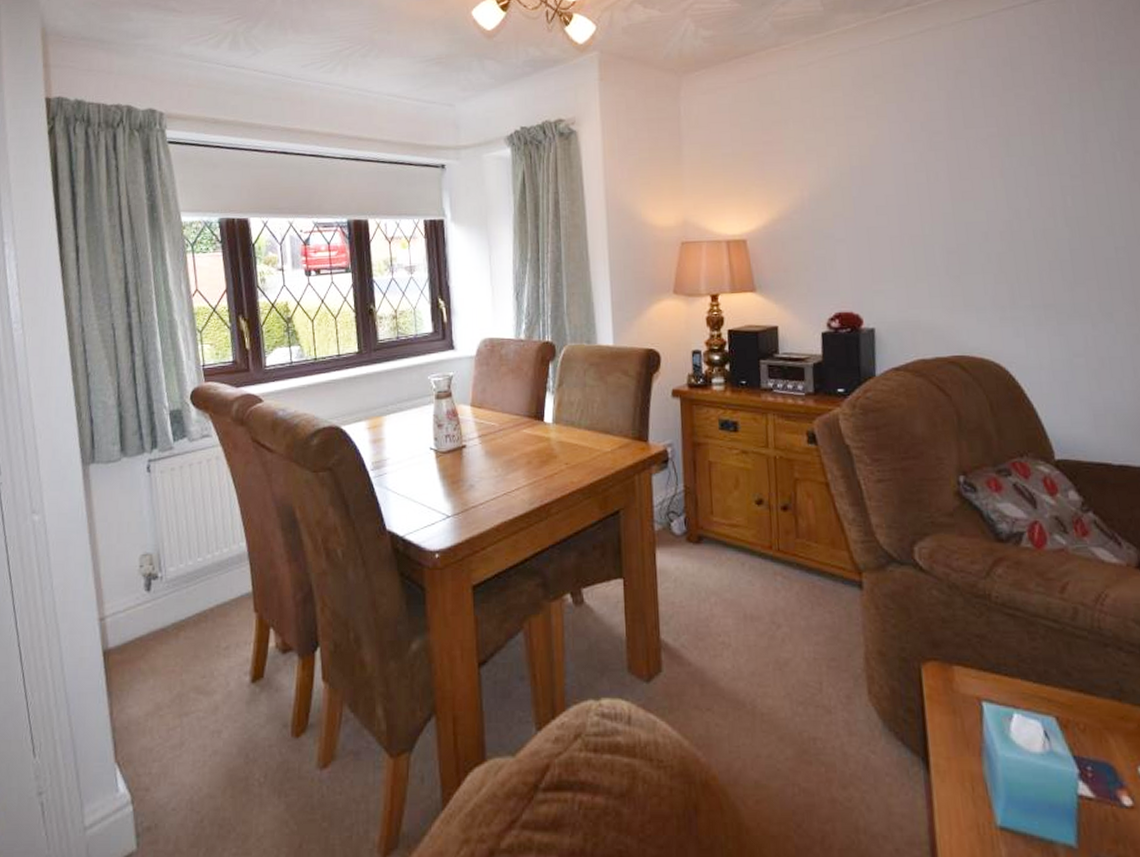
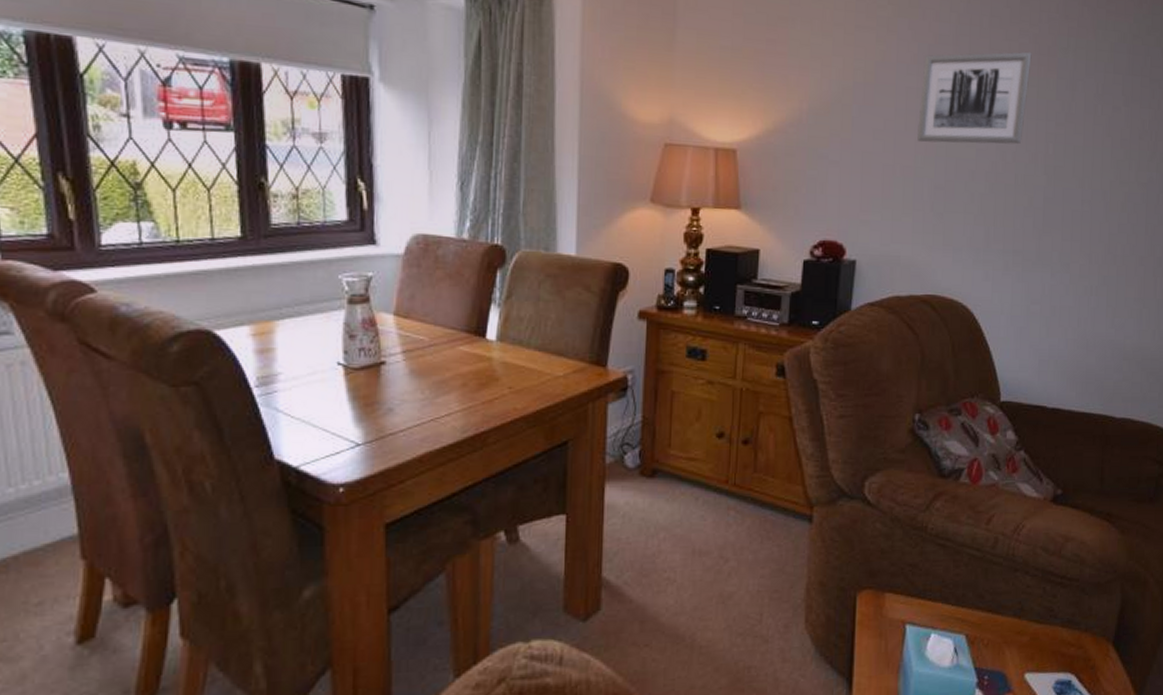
wall art: none [918,113,1035,212] -> present [917,52,1032,145]

